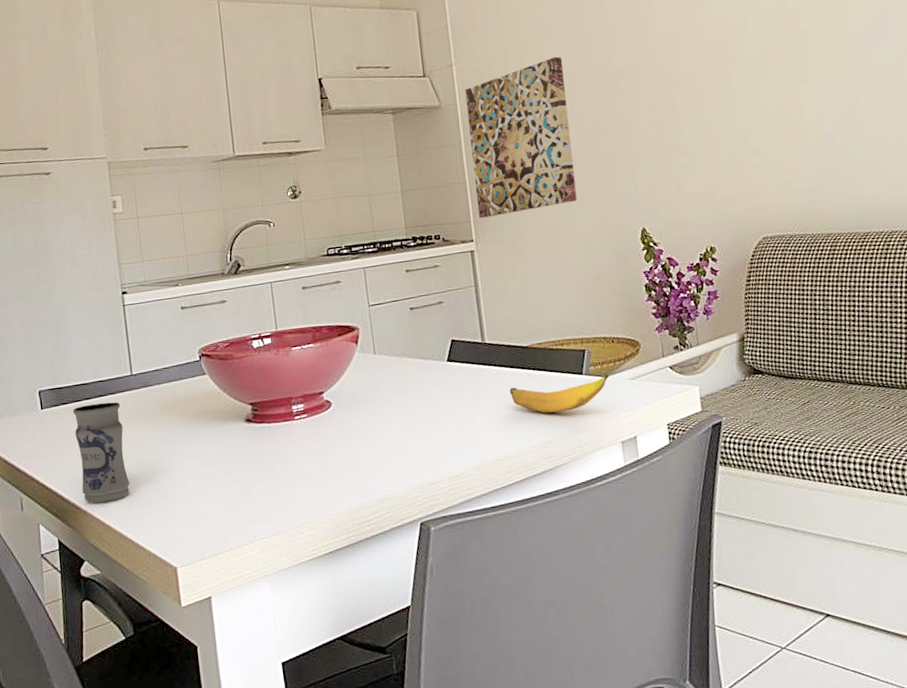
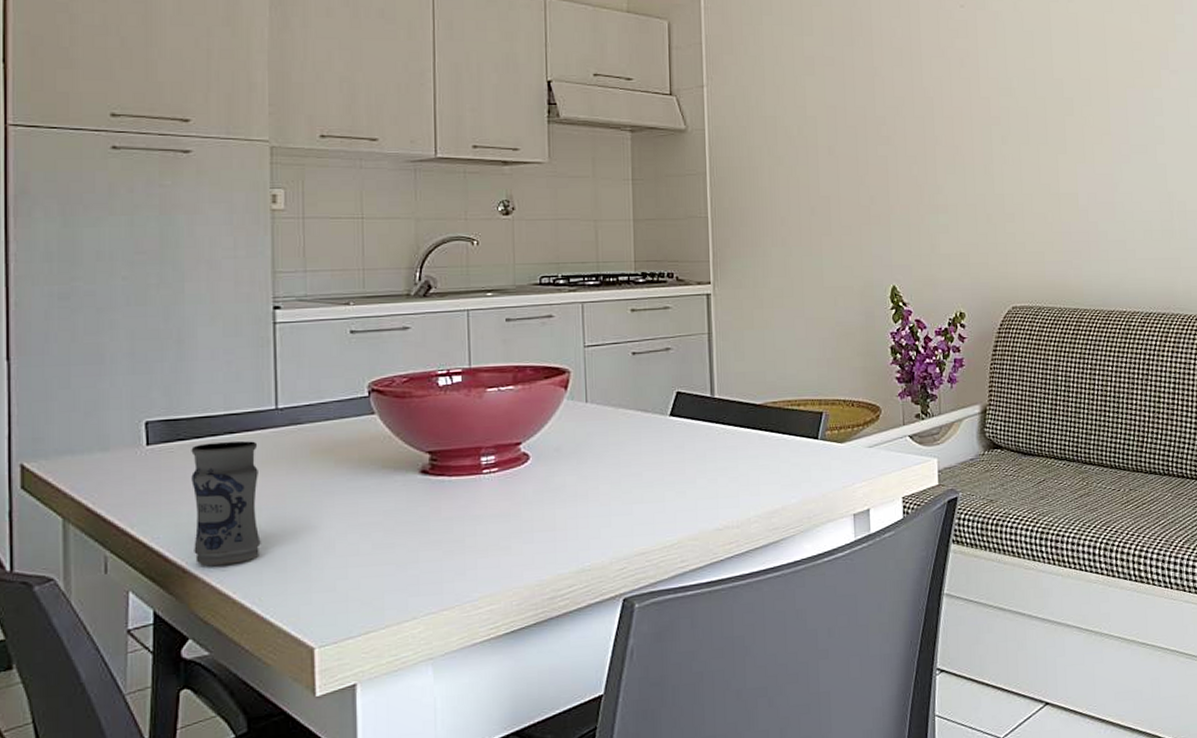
wall art: present [465,56,577,218] -> none [715,92,827,259]
banana: present [509,373,609,413] -> none [736,439,845,480]

